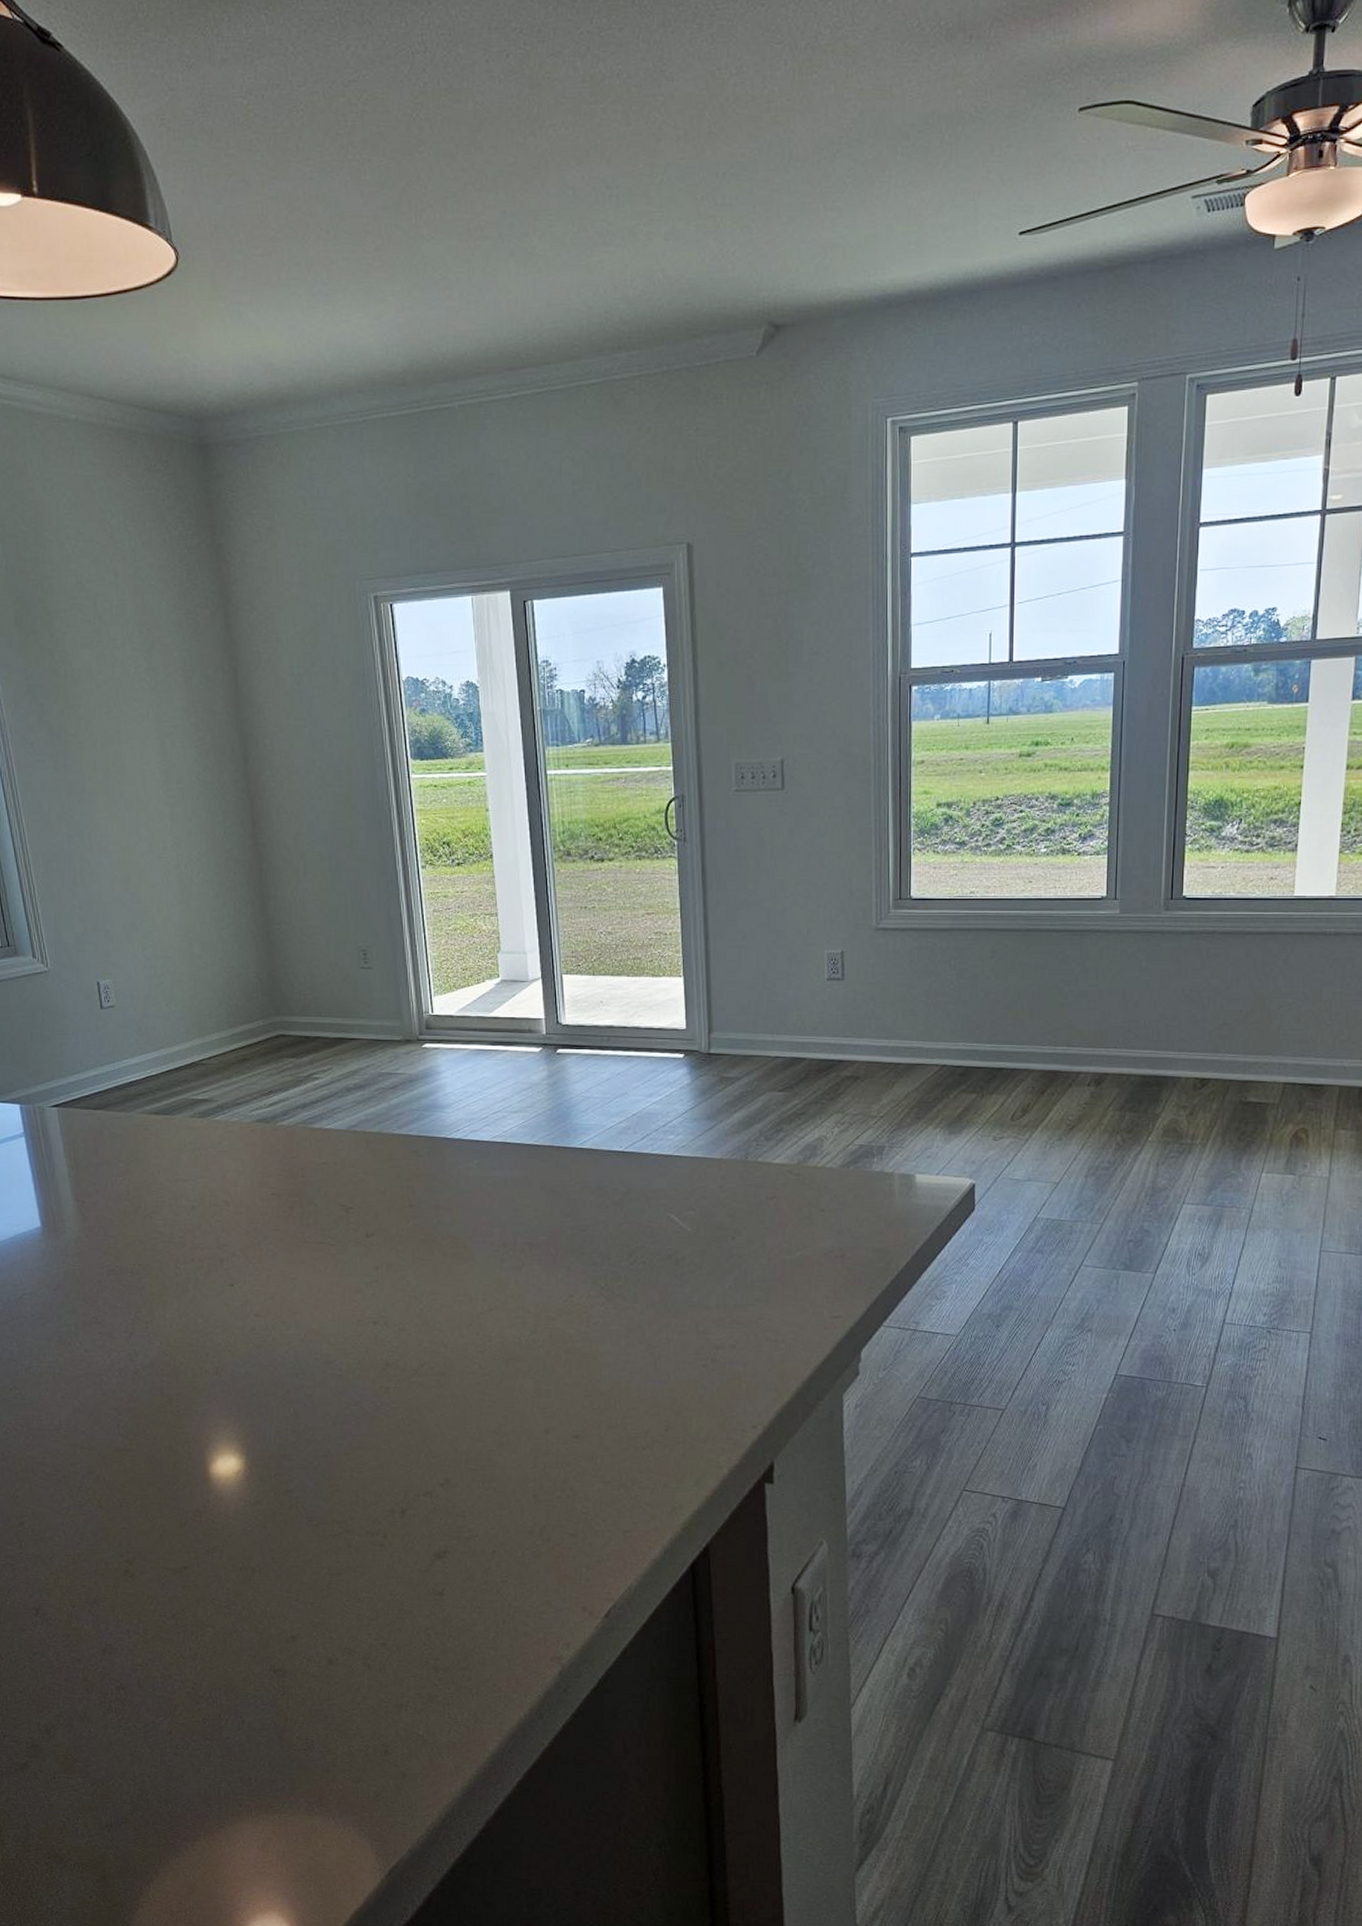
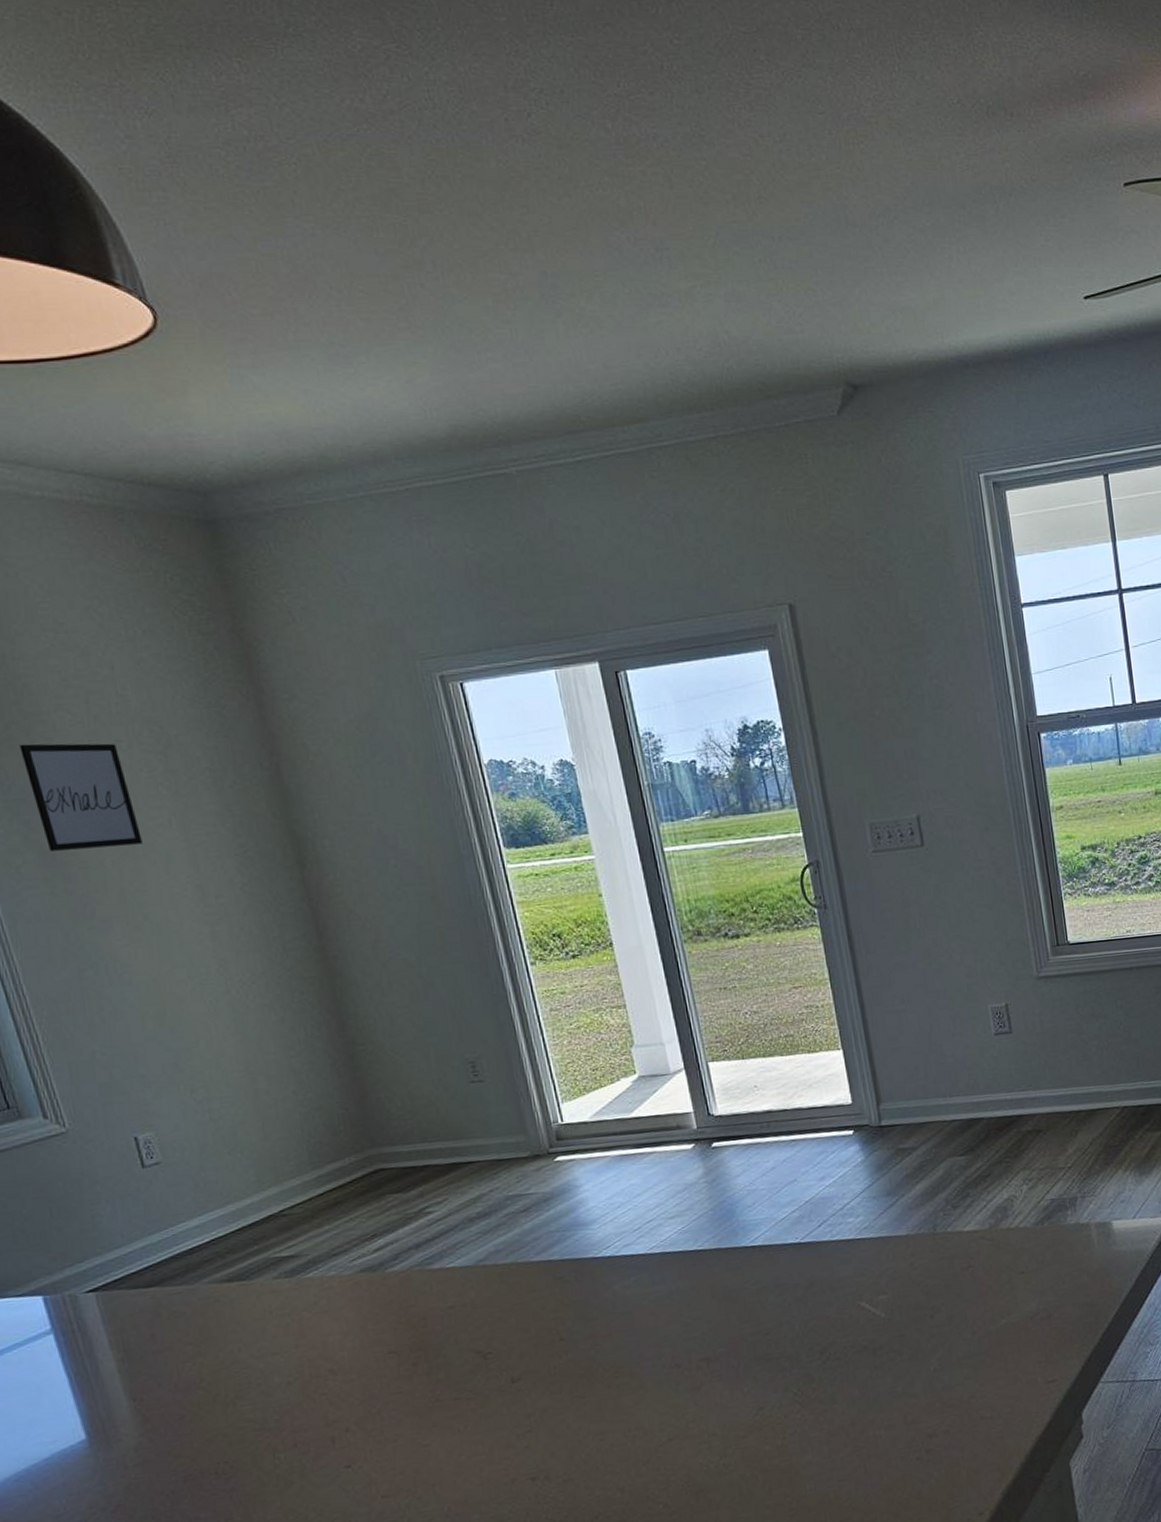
wall art: none [42,637,125,731] -> present [19,743,143,851]

